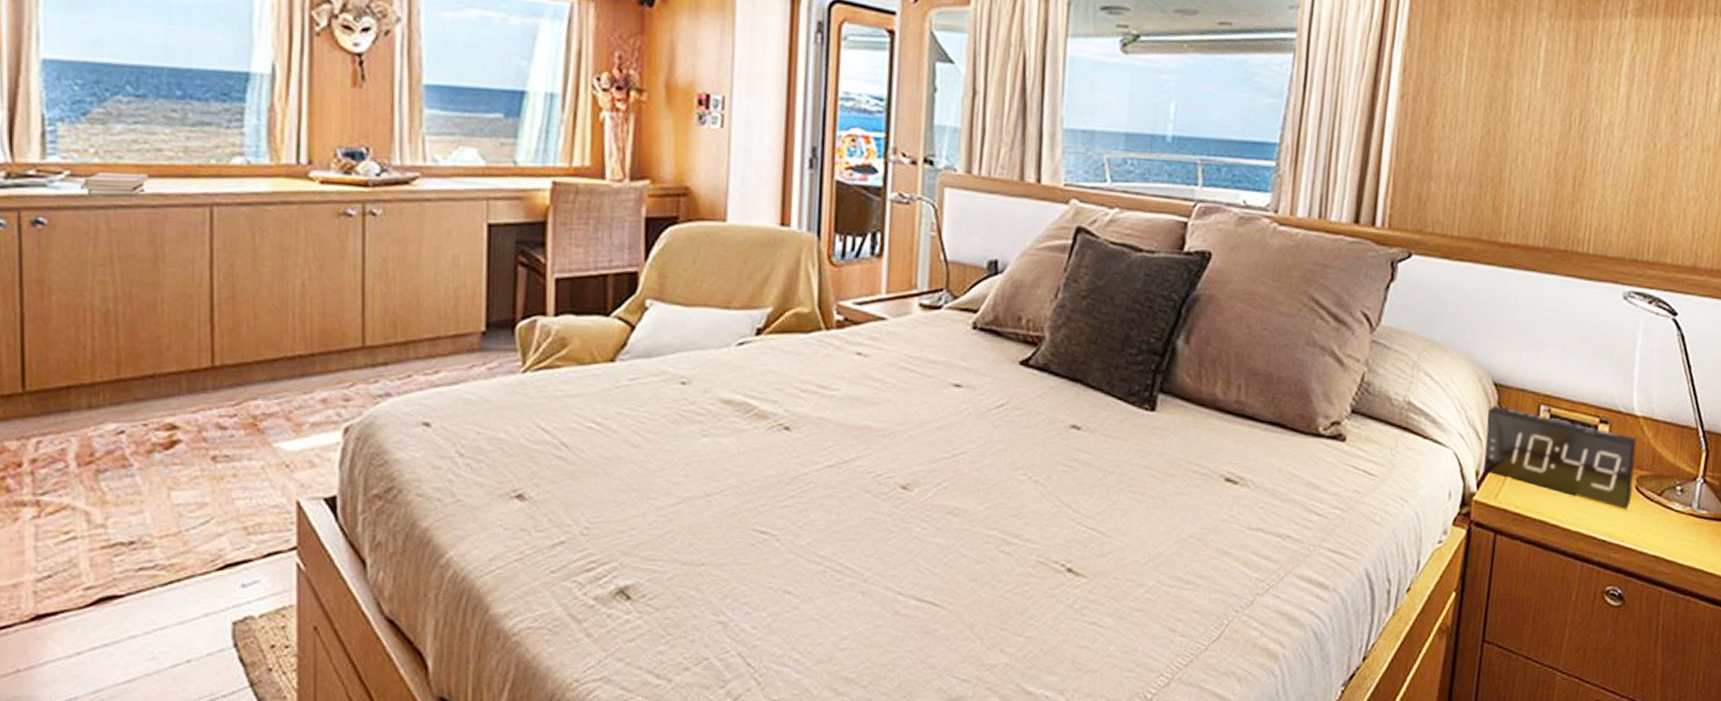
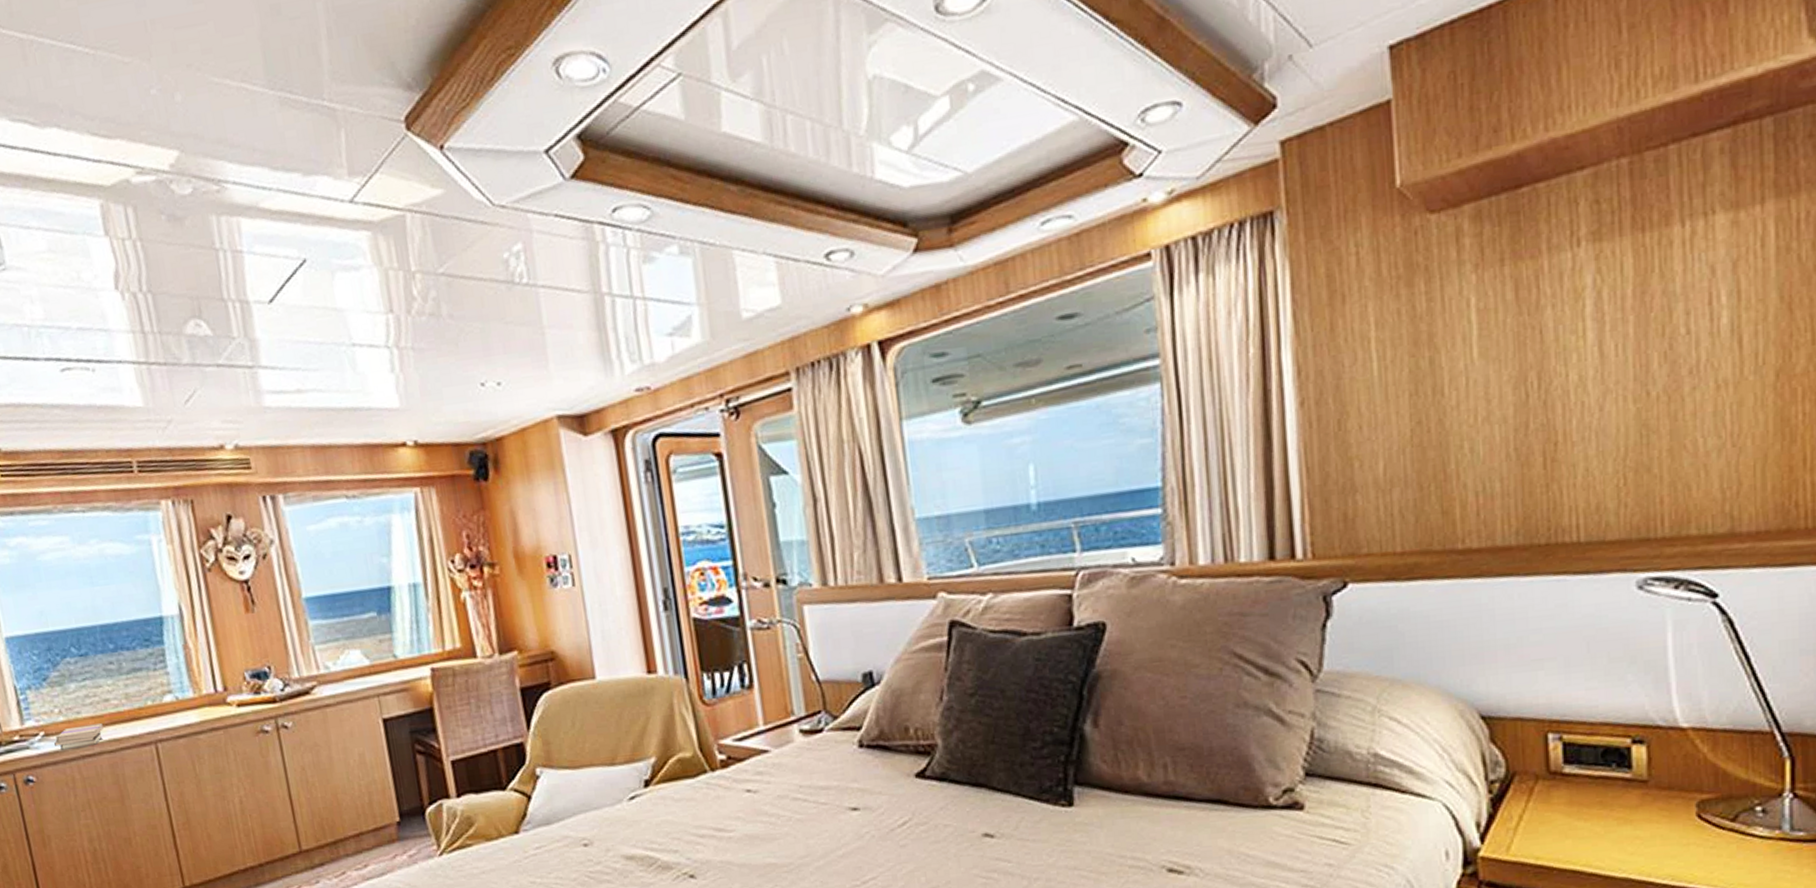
alarm clock: present [1482,405,1637,510] -> none [1480,741,1694,845]

